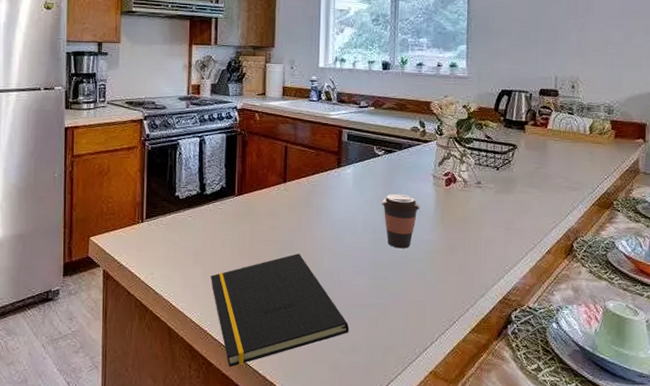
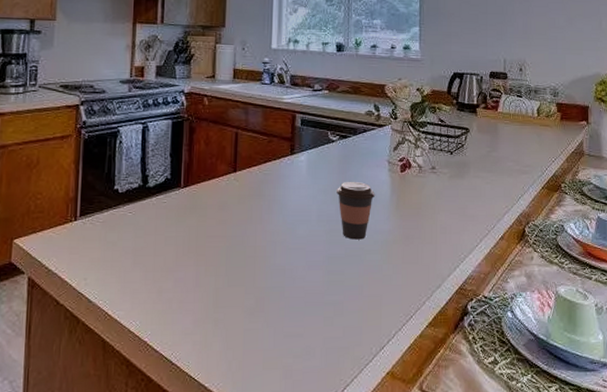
notepad: present [211,253,350,368] -> none [152,249,304,383]

